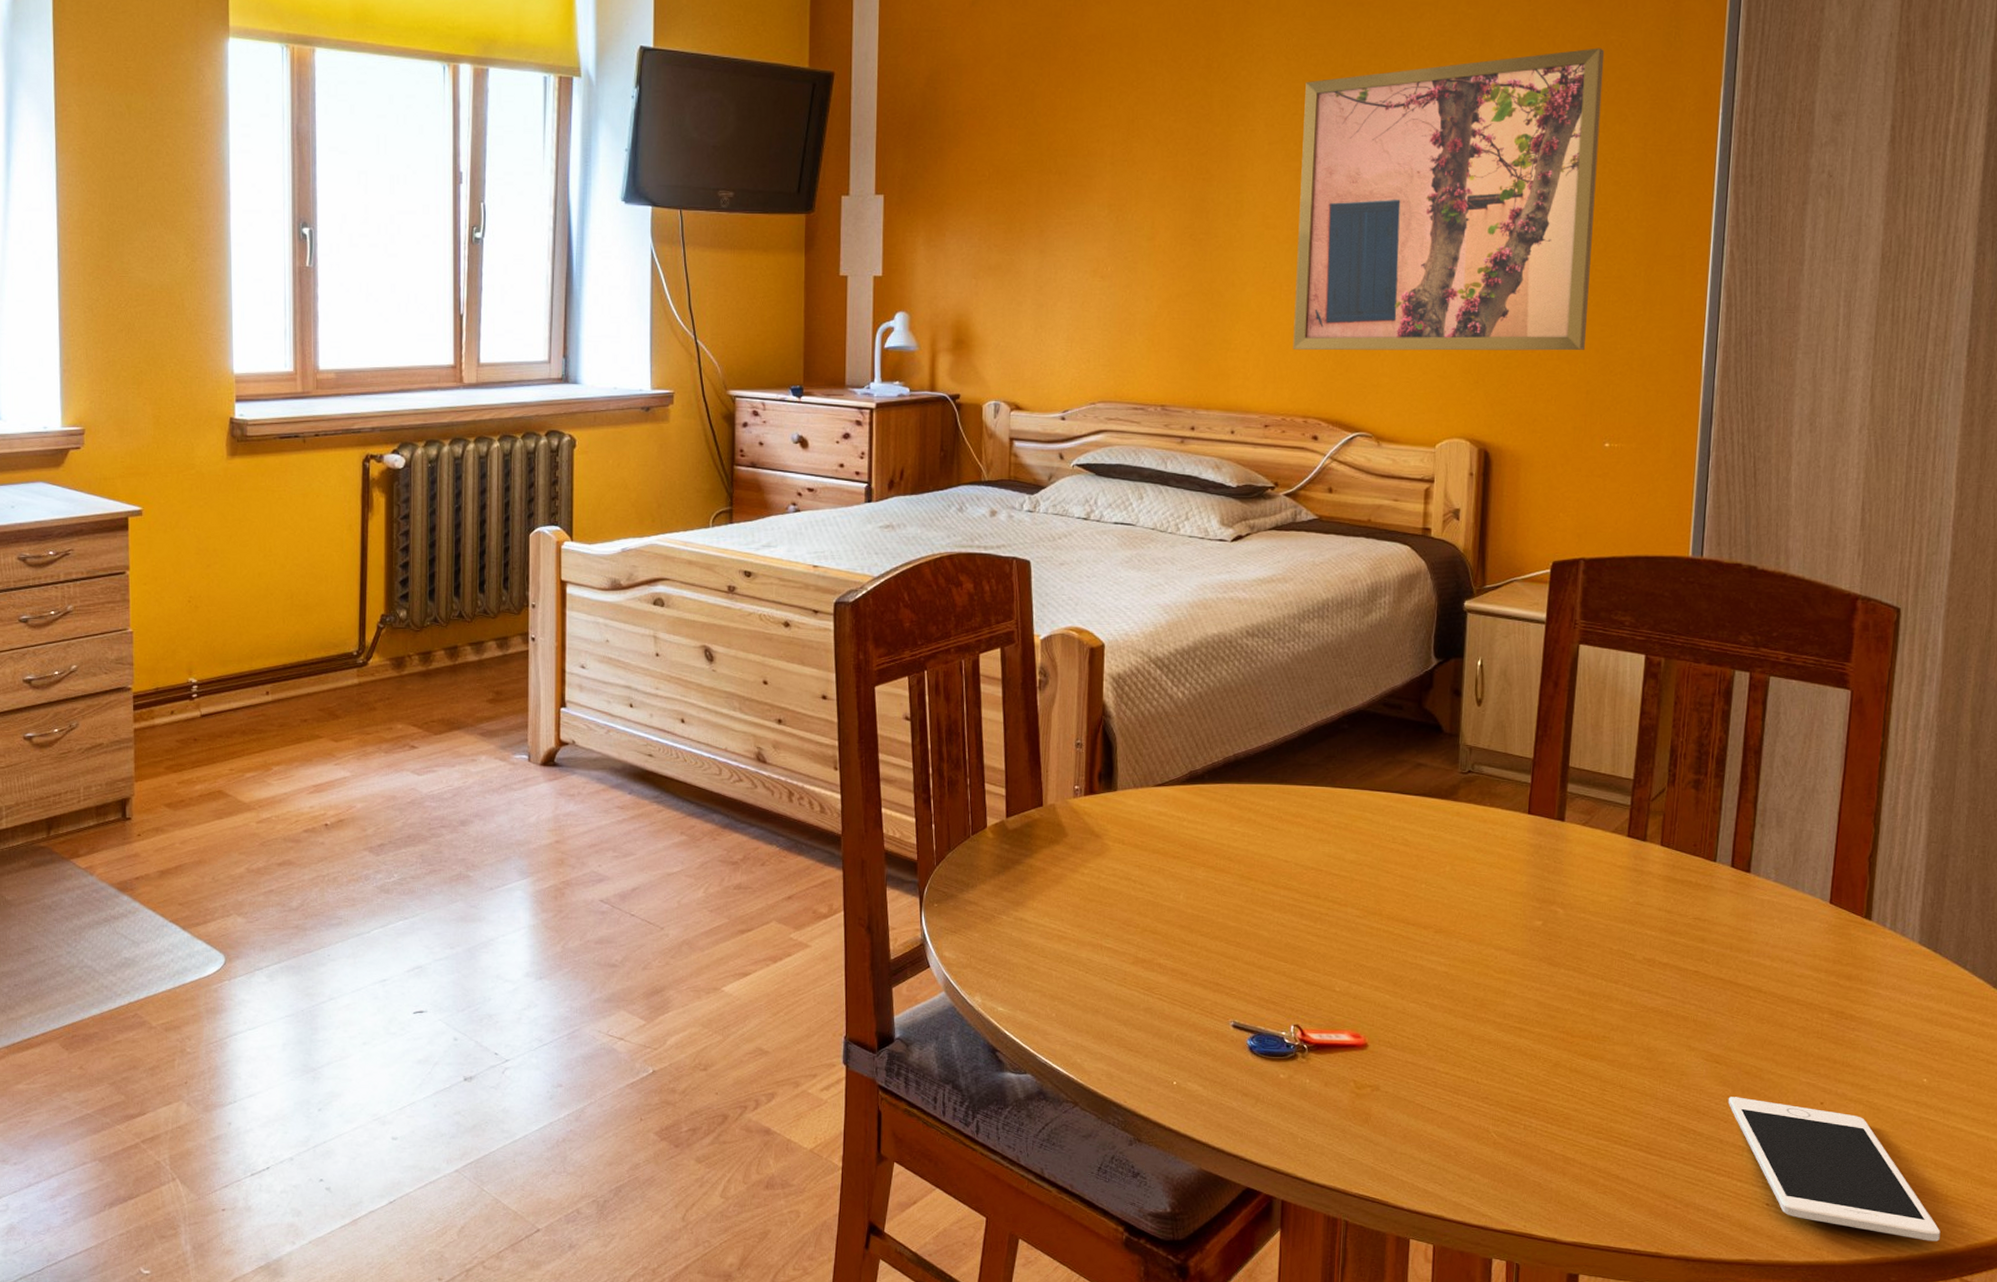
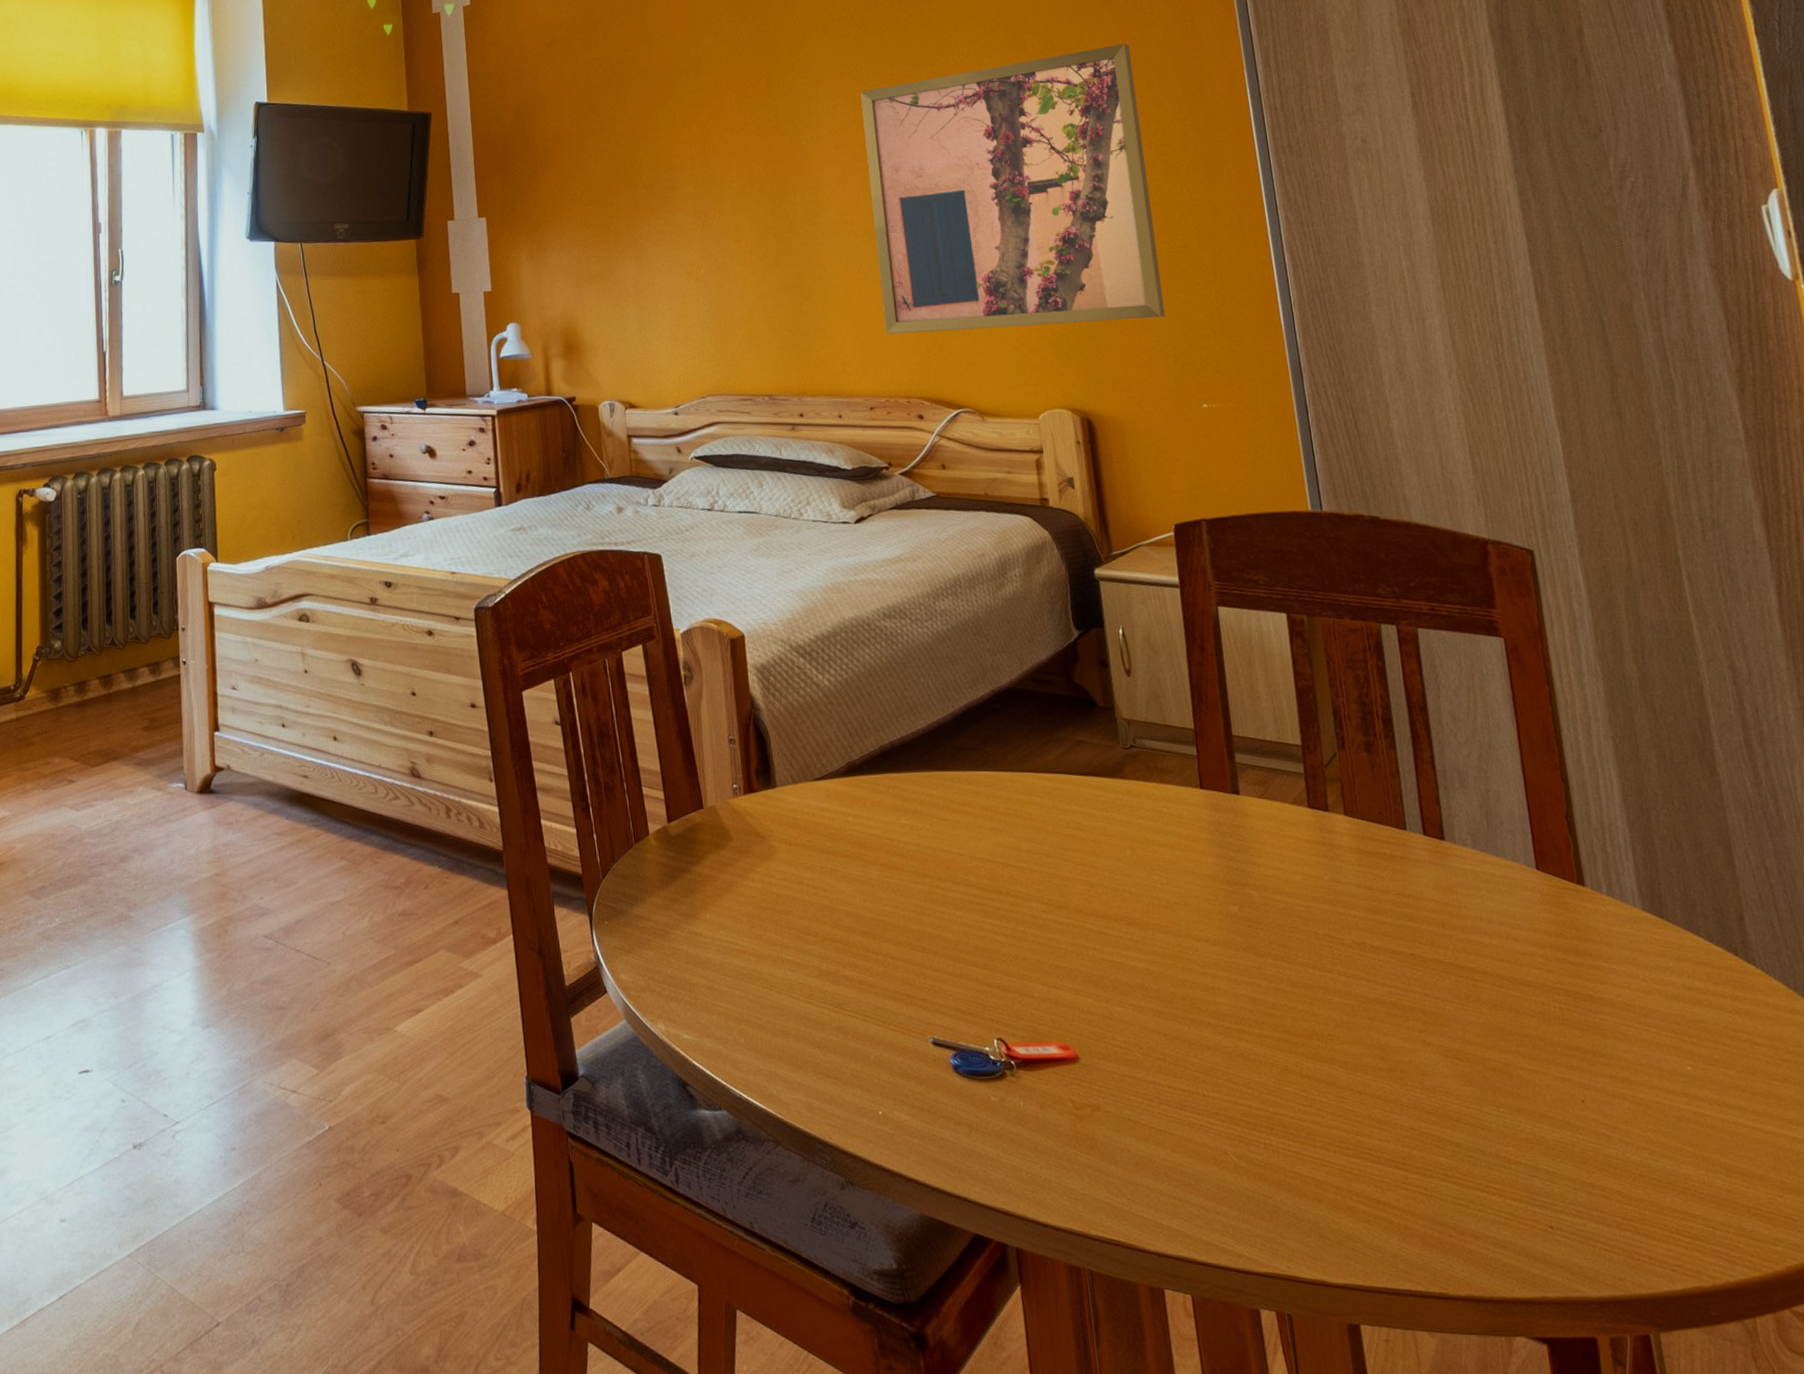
cell phone: present [1728,1097,1941,1242] -> none [1479,1098,1755,1264]

